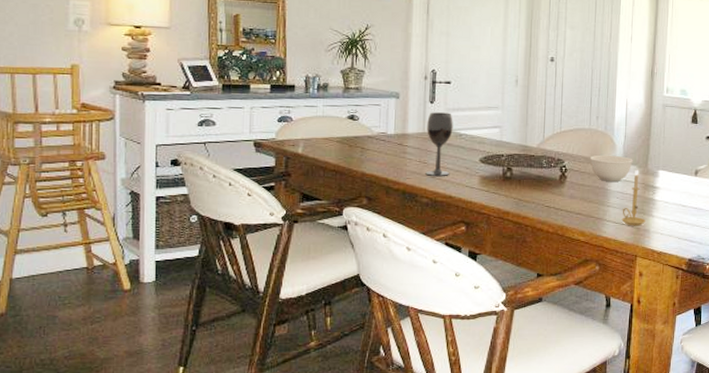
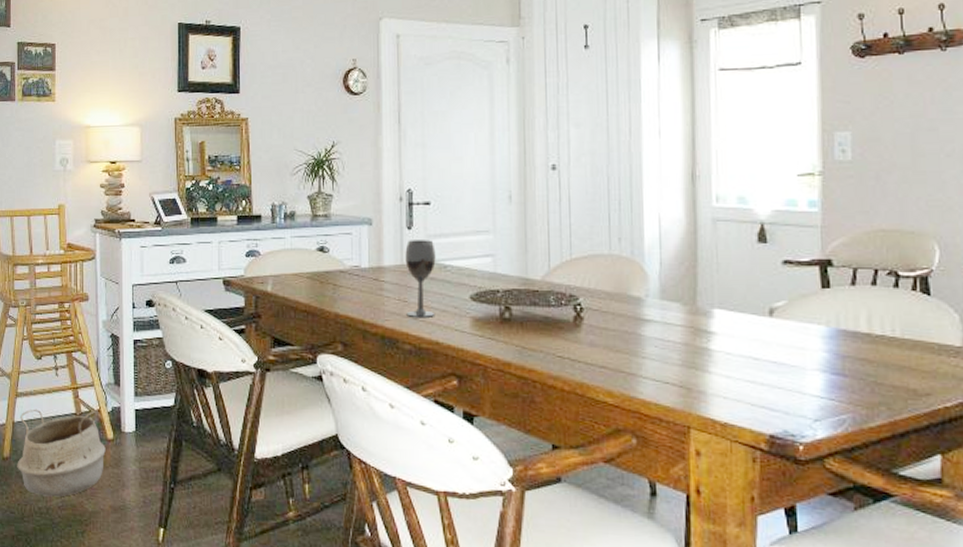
woven basket: none [15,263,121,348] -> present [17,409,106,497]
soup bowl: present [589,155,633,181] -> none [612,288,674,324]
candle holder: present [621,169,645,226] -> none [663,307,699,386]

